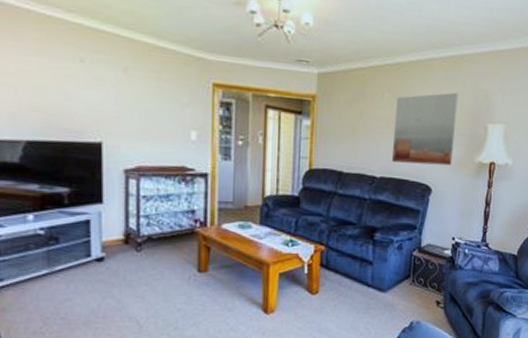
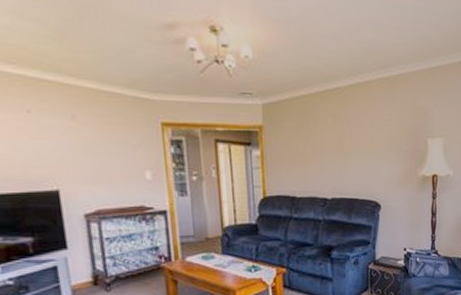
wall art: present [391,92,459,166] -> none [340,111,398,183]

